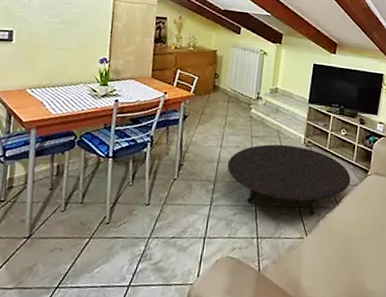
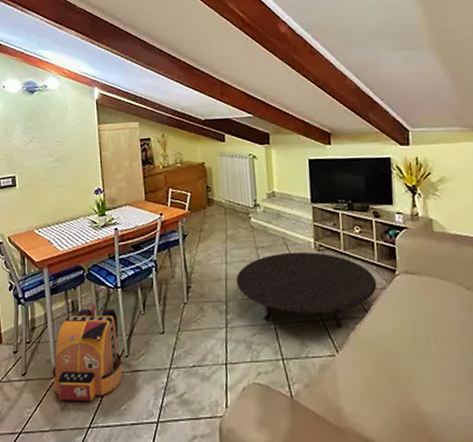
backpack: none [24,169,104,263] -> present [52,303,122,401]

